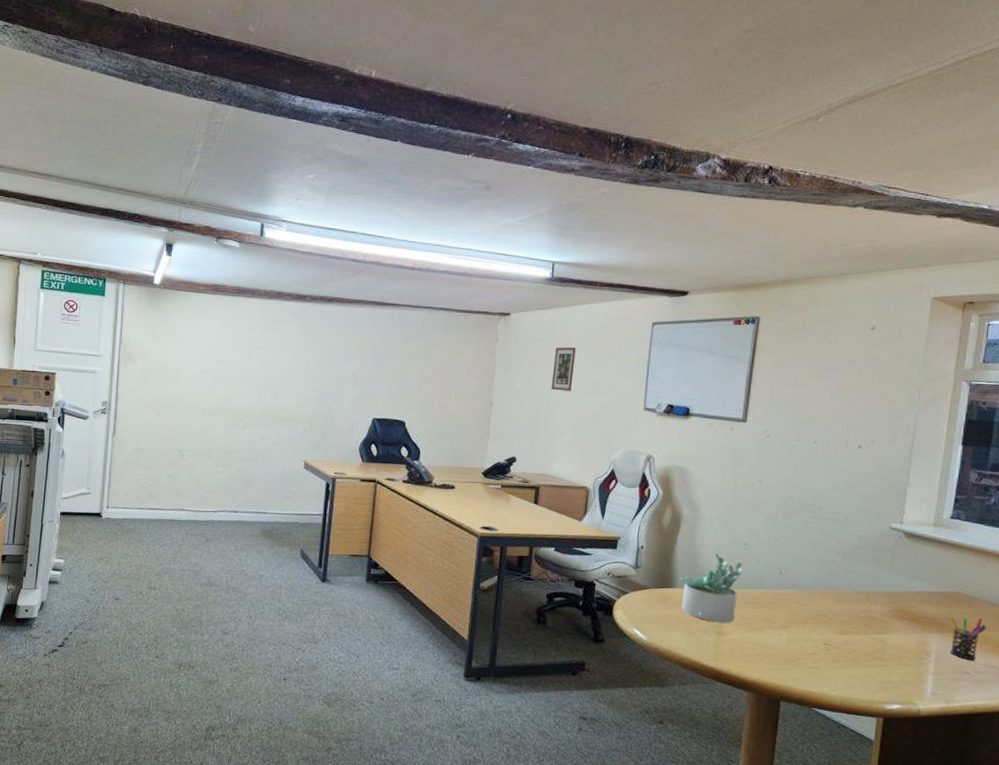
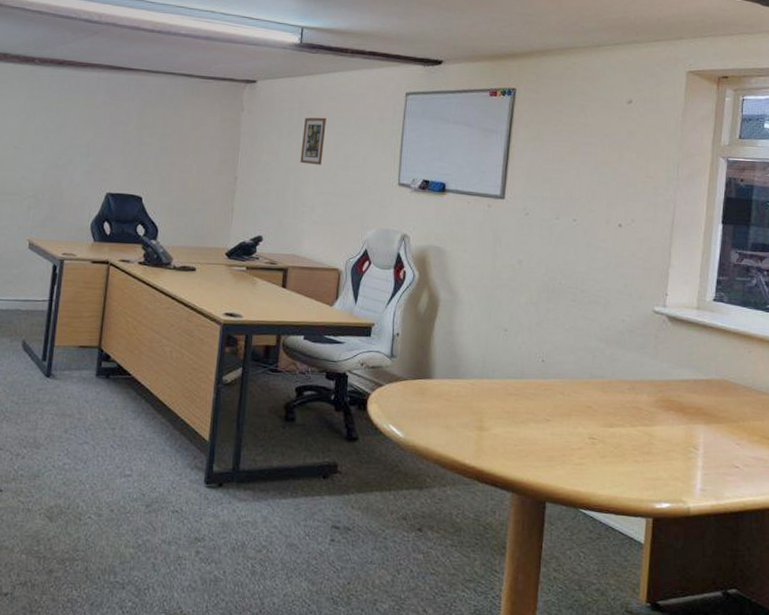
succulent plant: present [680,553,742,623] -> none [438,340,503,417]
pen holder: present [949,615,986,660] -> none [716,405,753,453]

